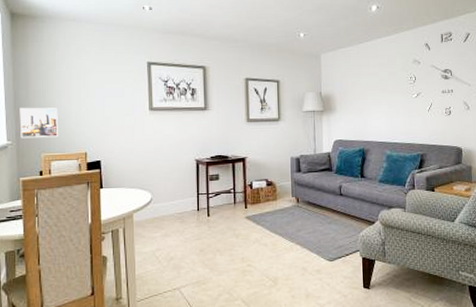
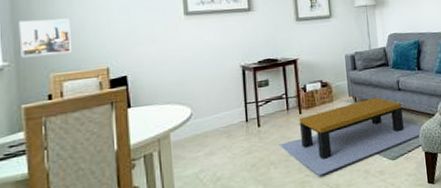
coffee table: none [225,200,362,267] -> present [279,97,423,176]

